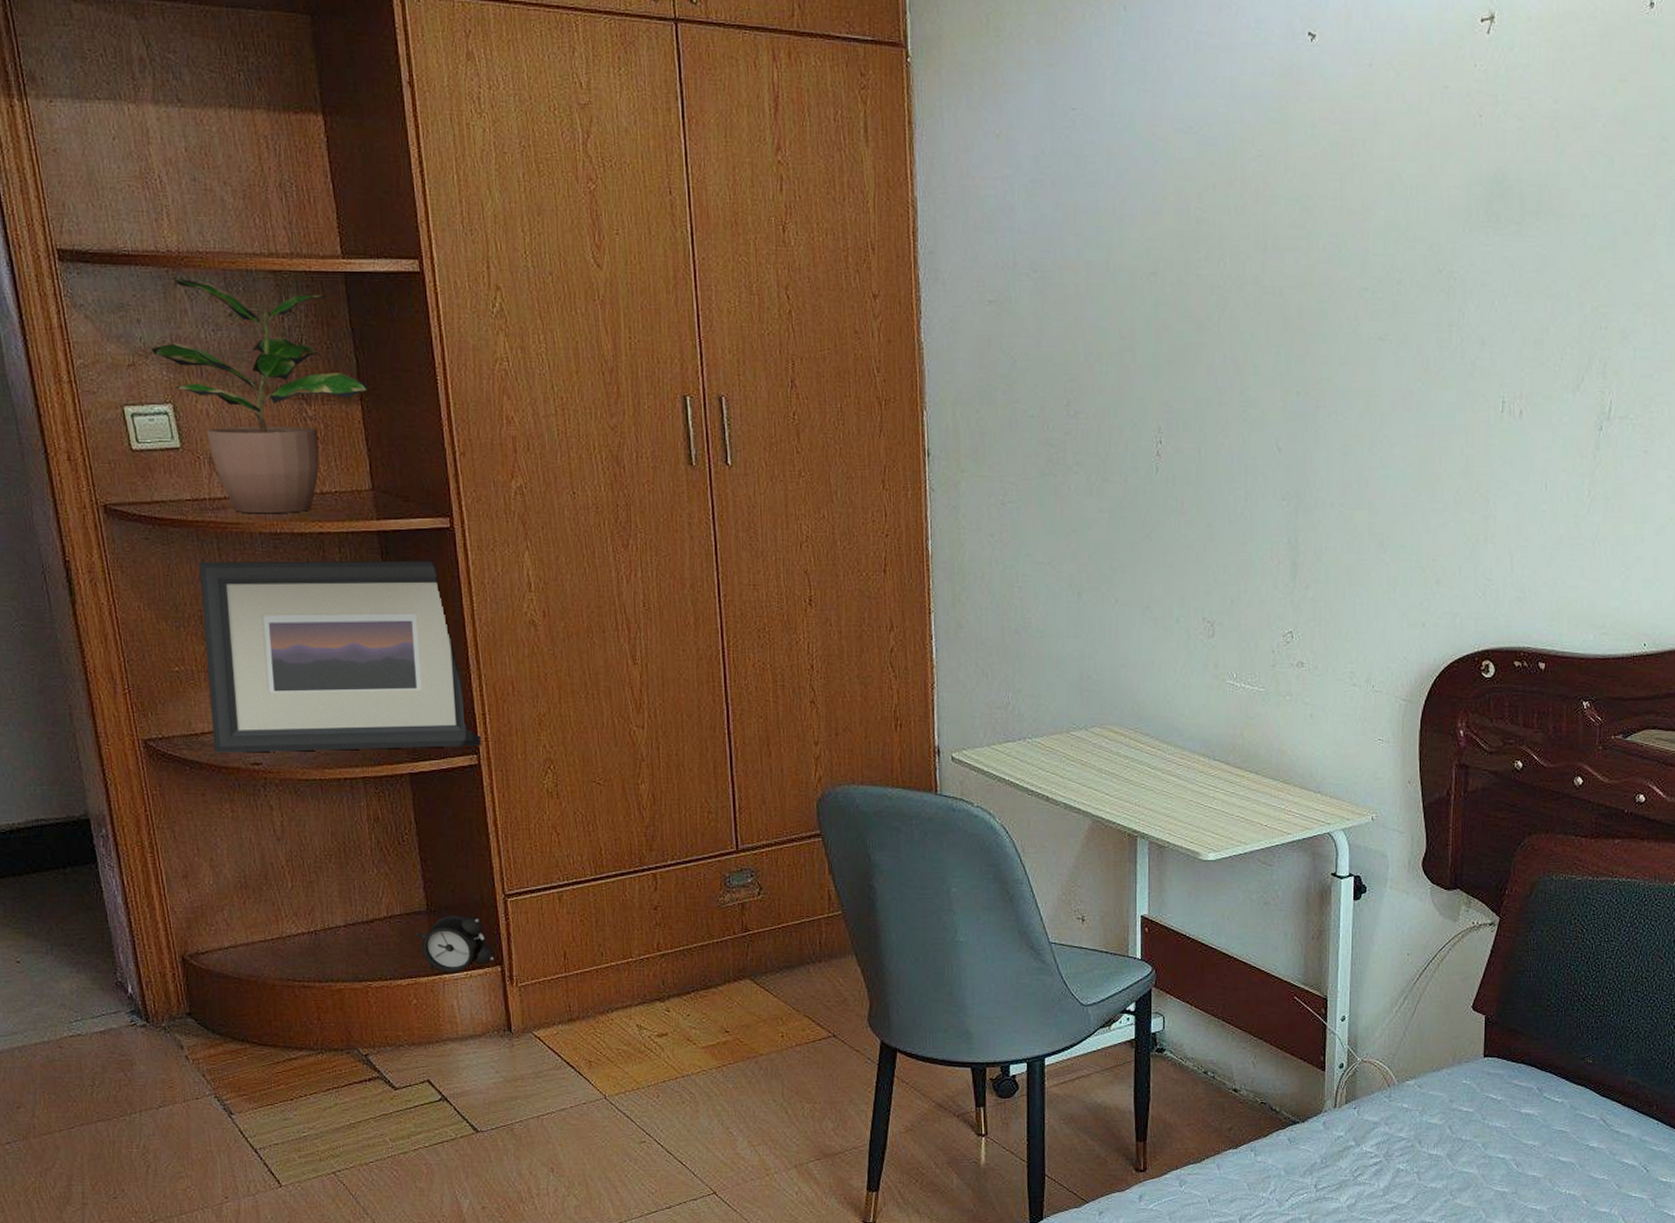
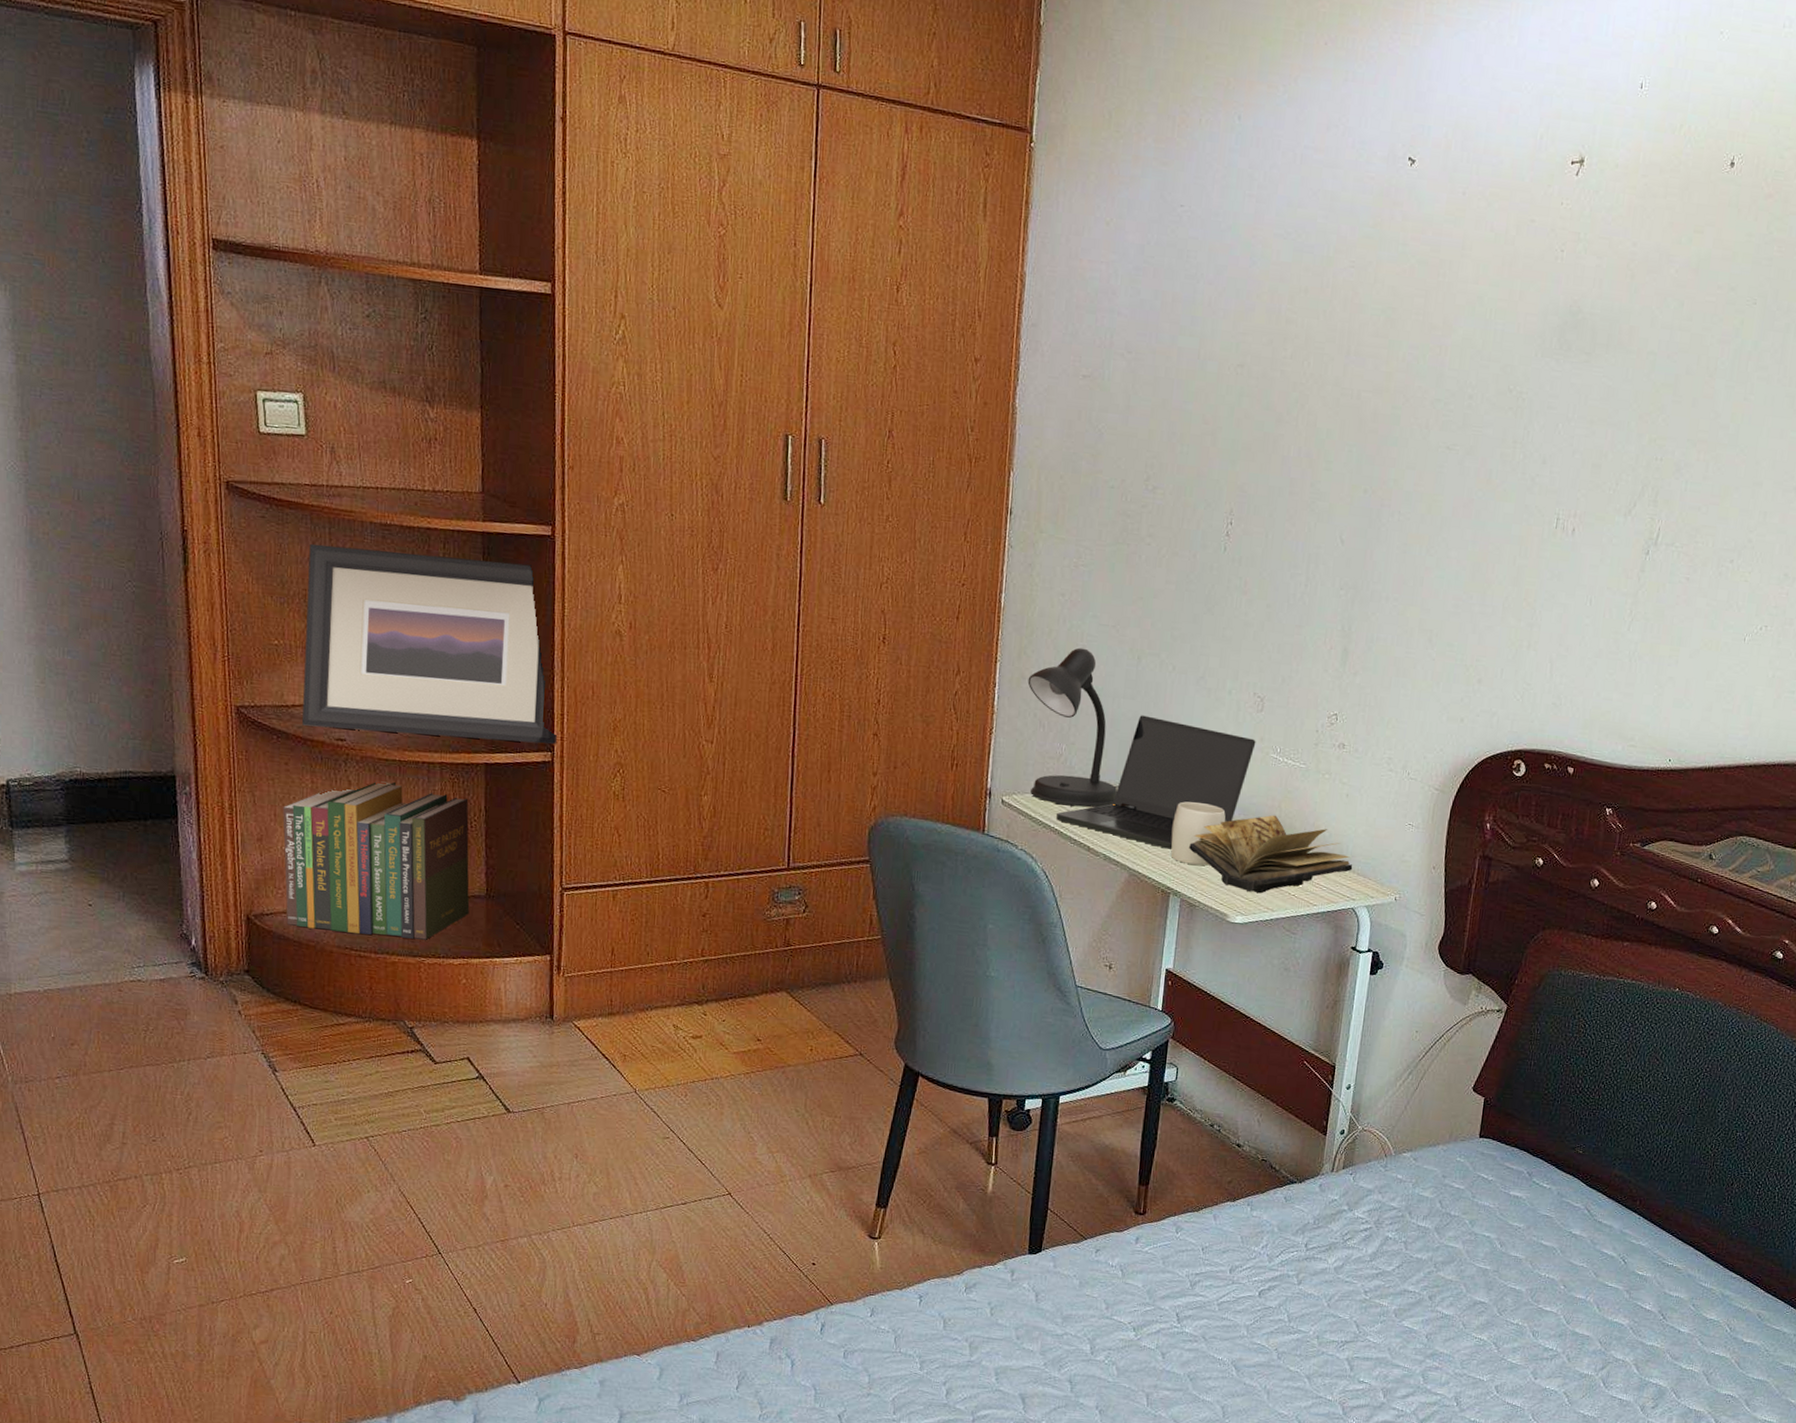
potted plant: present [151,277,369,514] -> none [289,275,490,507]
books: none [205,802,412,964] -> present [283,781,470,940]
alarm clock: present [416,915,494,973] -> none [473,902,545,958]
desk lamp: none [965,589,1072,756] -> present [1027,647,1119,808]
laptop: none [1009,653,1210,791] -> present [1056,715,1256,849]
mug: none [1132,739,1188,805] -> present [1170,801,1226,866]
book: none [1152,744,1325,828] -> present [1189,814,1353,894]

